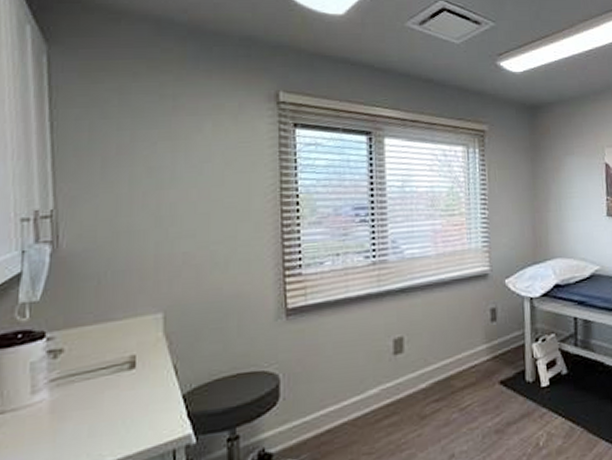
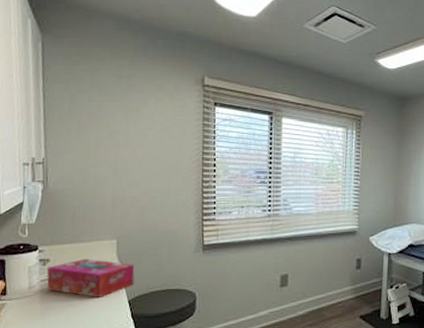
tissue box: none [59,342,191,397] -> present [47,259,135,297]

